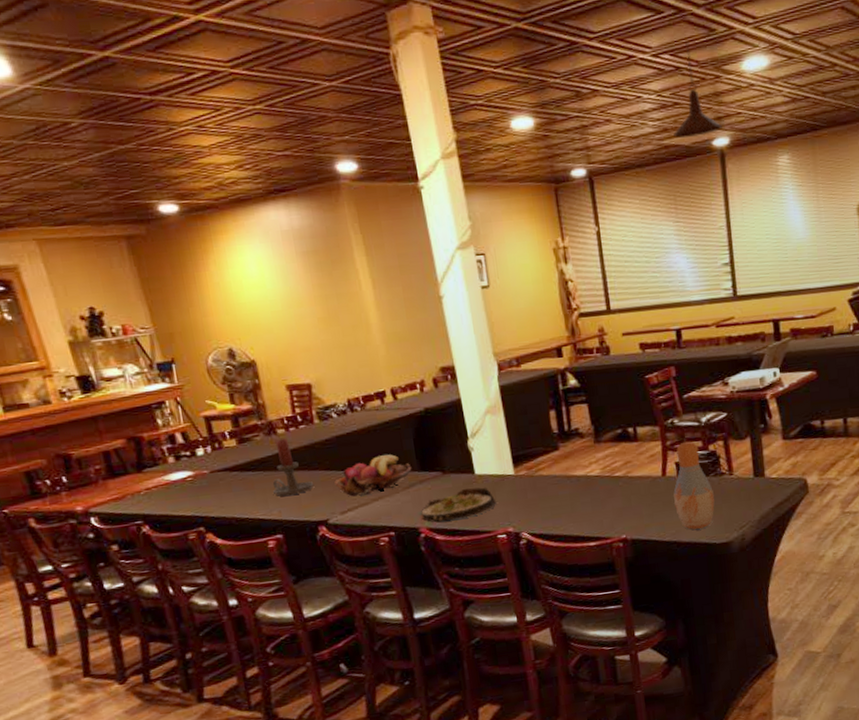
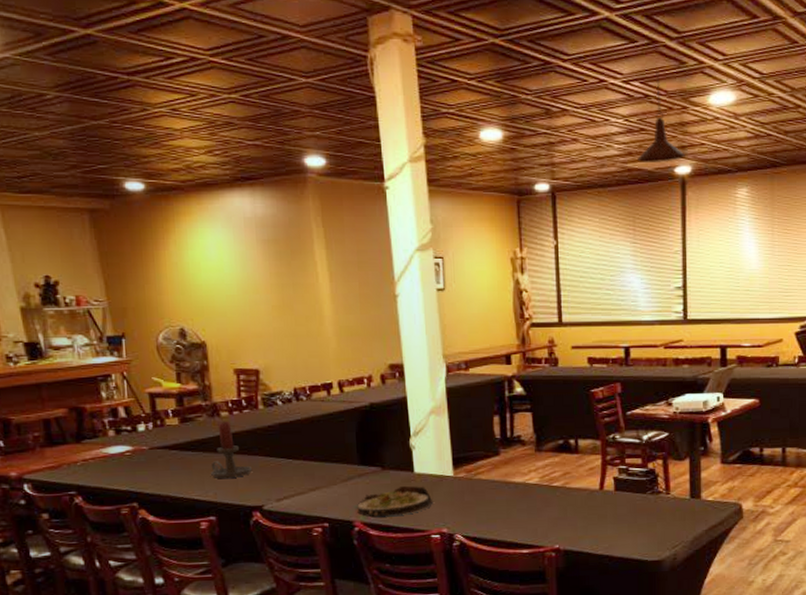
fruit basket: present [333,454,412,497] -> none [272,446,352,485]
vase: present [673,441,715,530] -> none [609,457,649,545]

